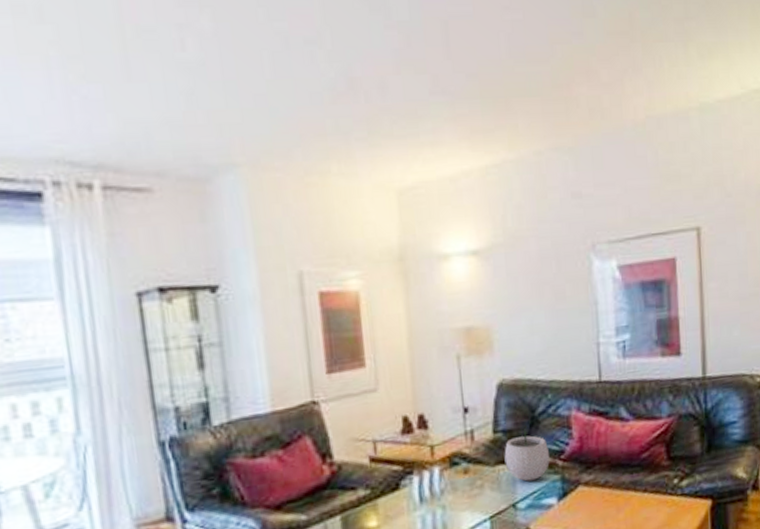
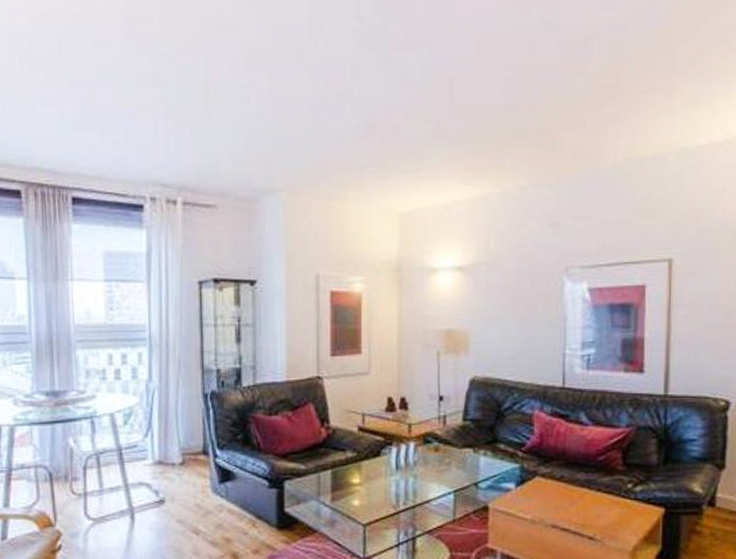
plant pot: present [504,424,550,482] -> none [471,417,511,466]

